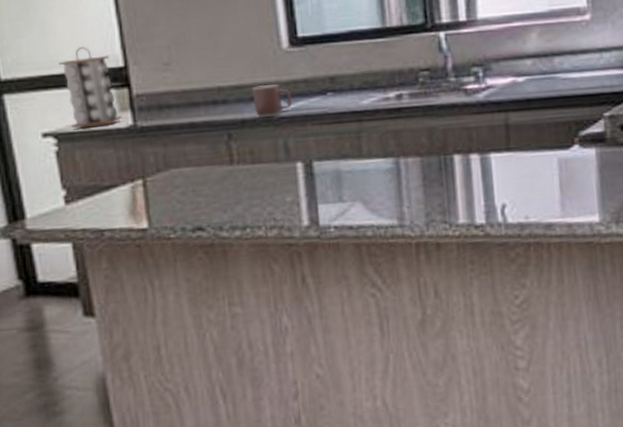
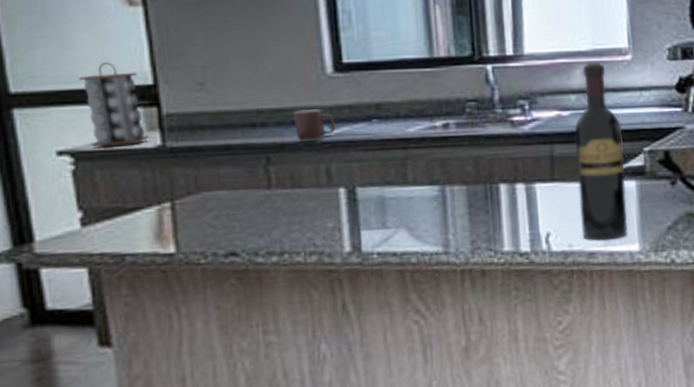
wine bottle: none [530,24,588,212] -> present [574,62,629,241]

